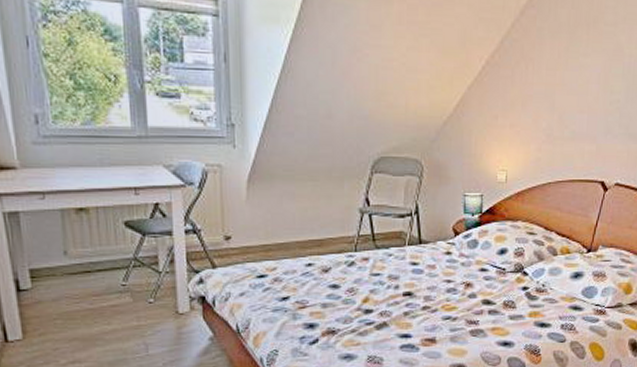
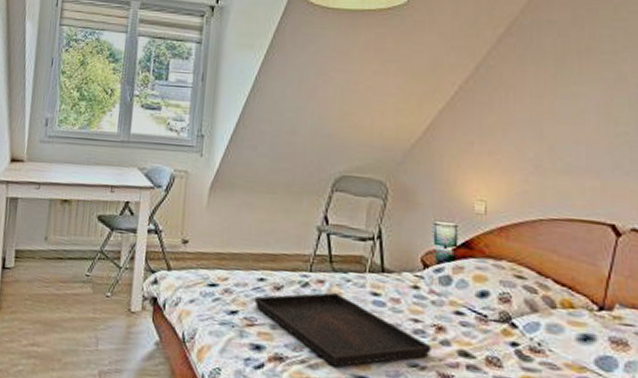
serving tray: none [304,268,461,330] -> present [254,292,431,367]

